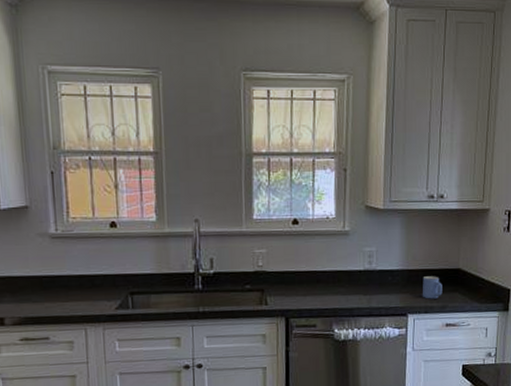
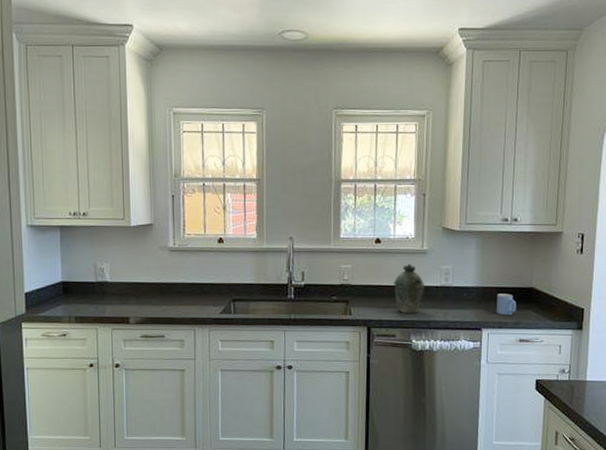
kettle: none [313,246,348,302] -> present [394,263,425,314]

